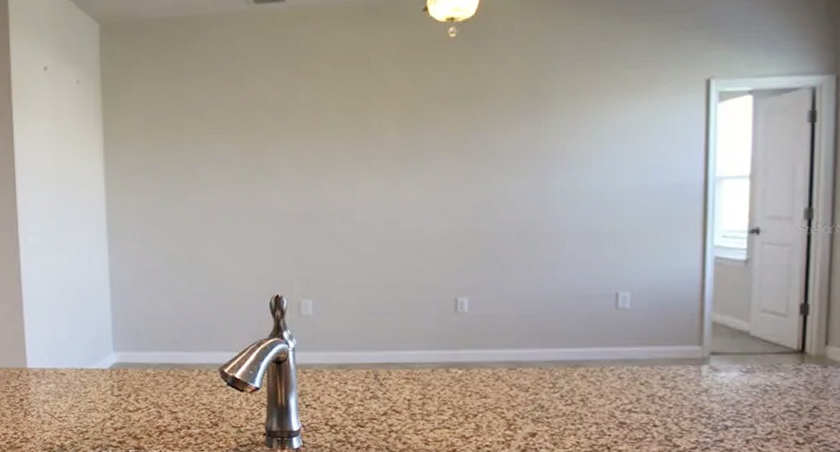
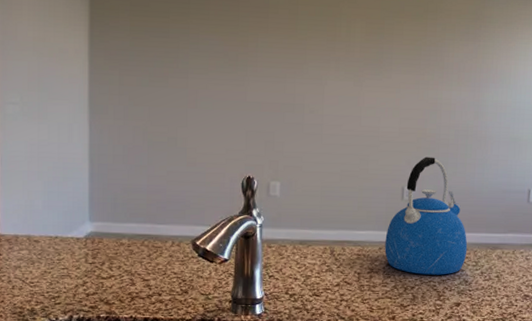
kettle: none [438,260,541,400] -> present [385,156,468,275]

